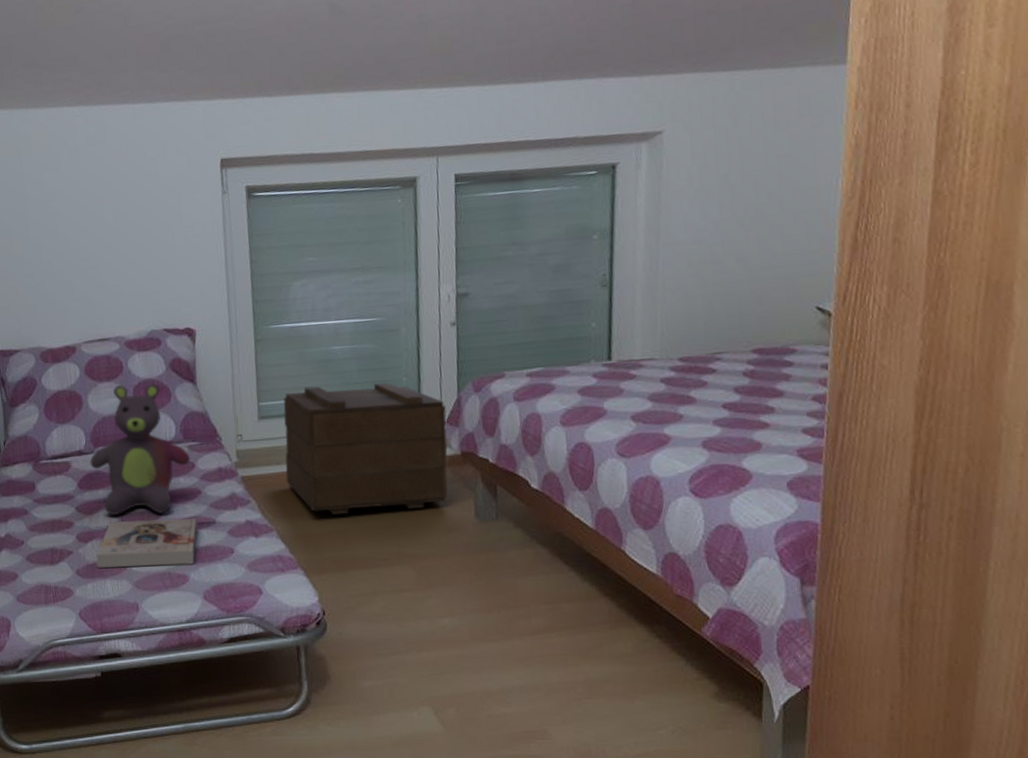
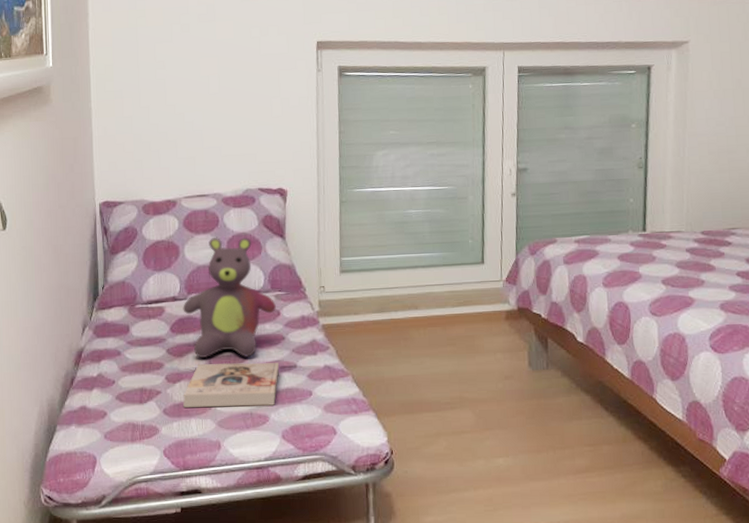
wooden crate: present [283,382,448,514] -> none [362,243,506,361]

